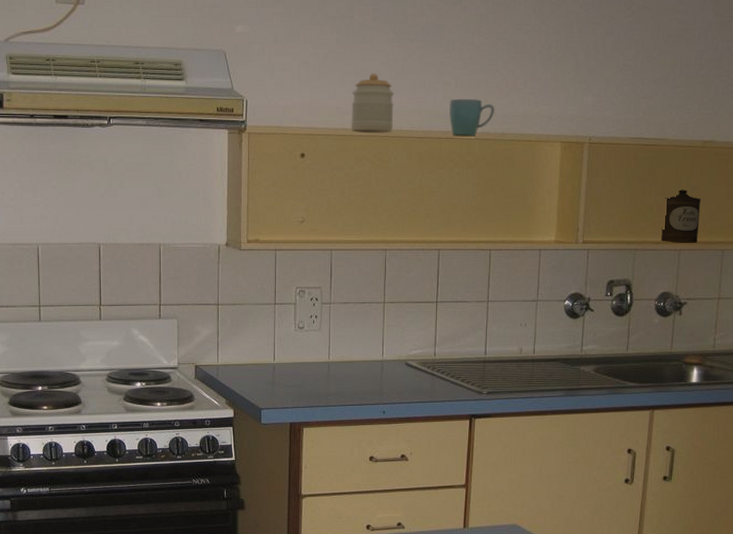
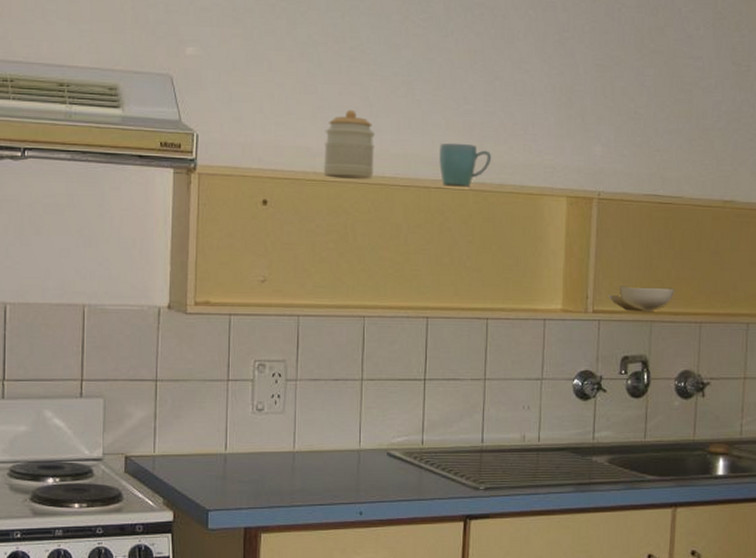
bowl: none [596,220,657,242] -> present [607,287,675,313]
canister: present [661,189,700,243] -> none [680,254,722,315]

